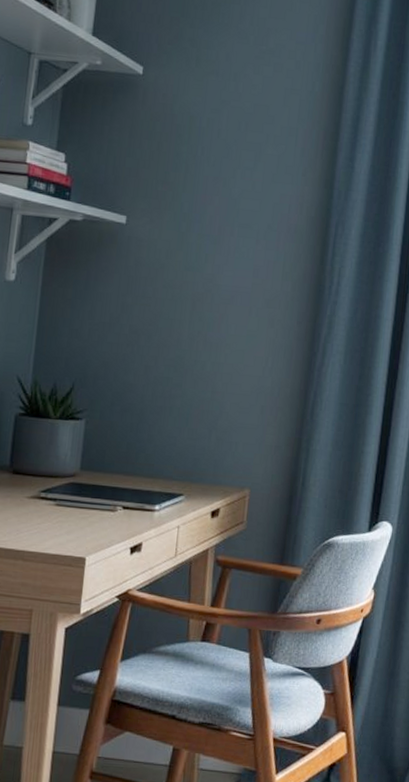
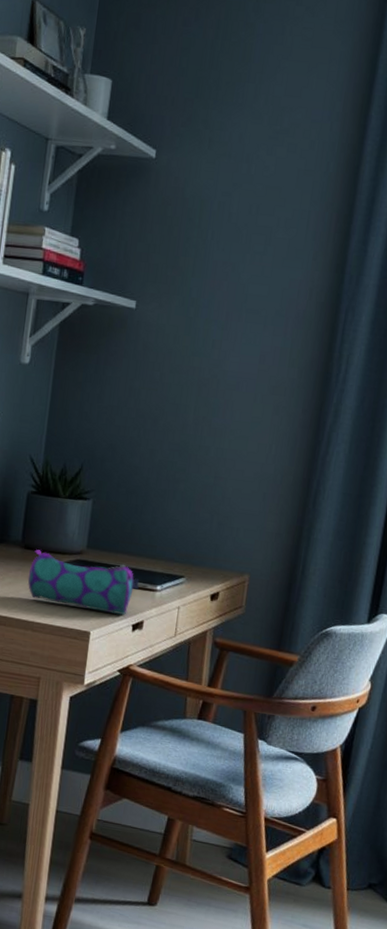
pencil case: none [16,474,137,538] -> present [27,549,139,615]

